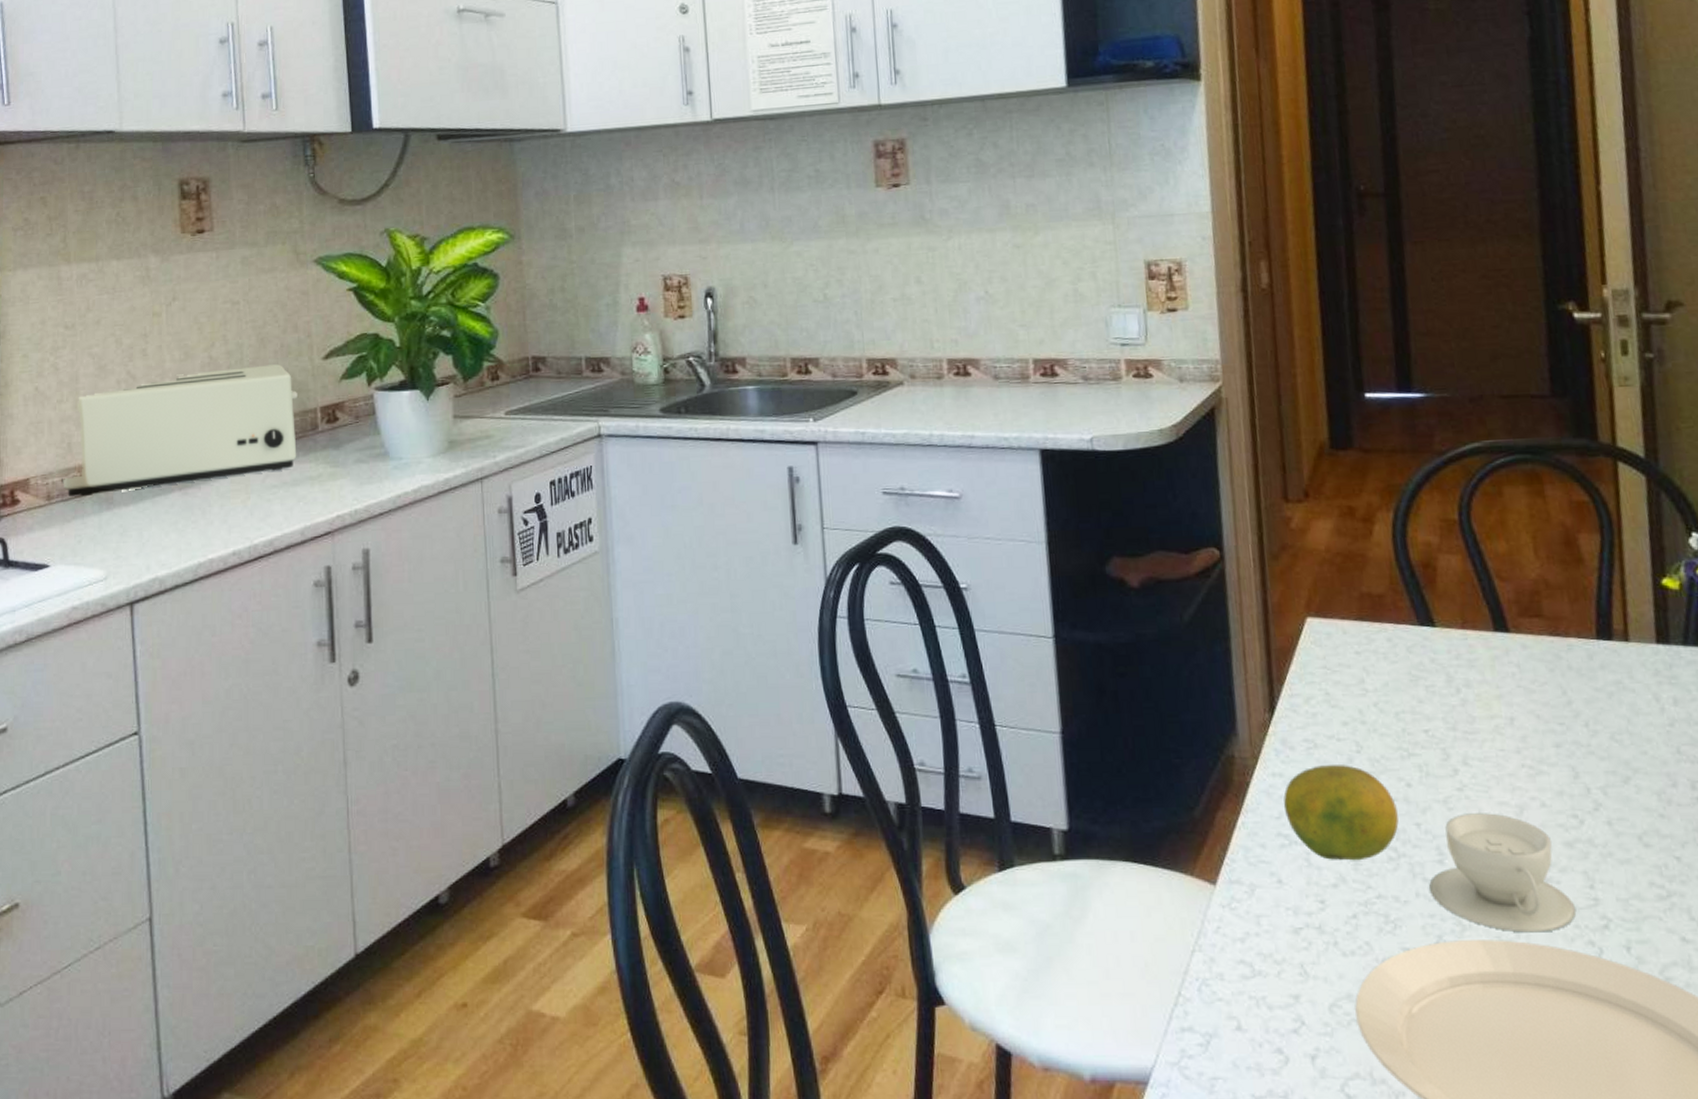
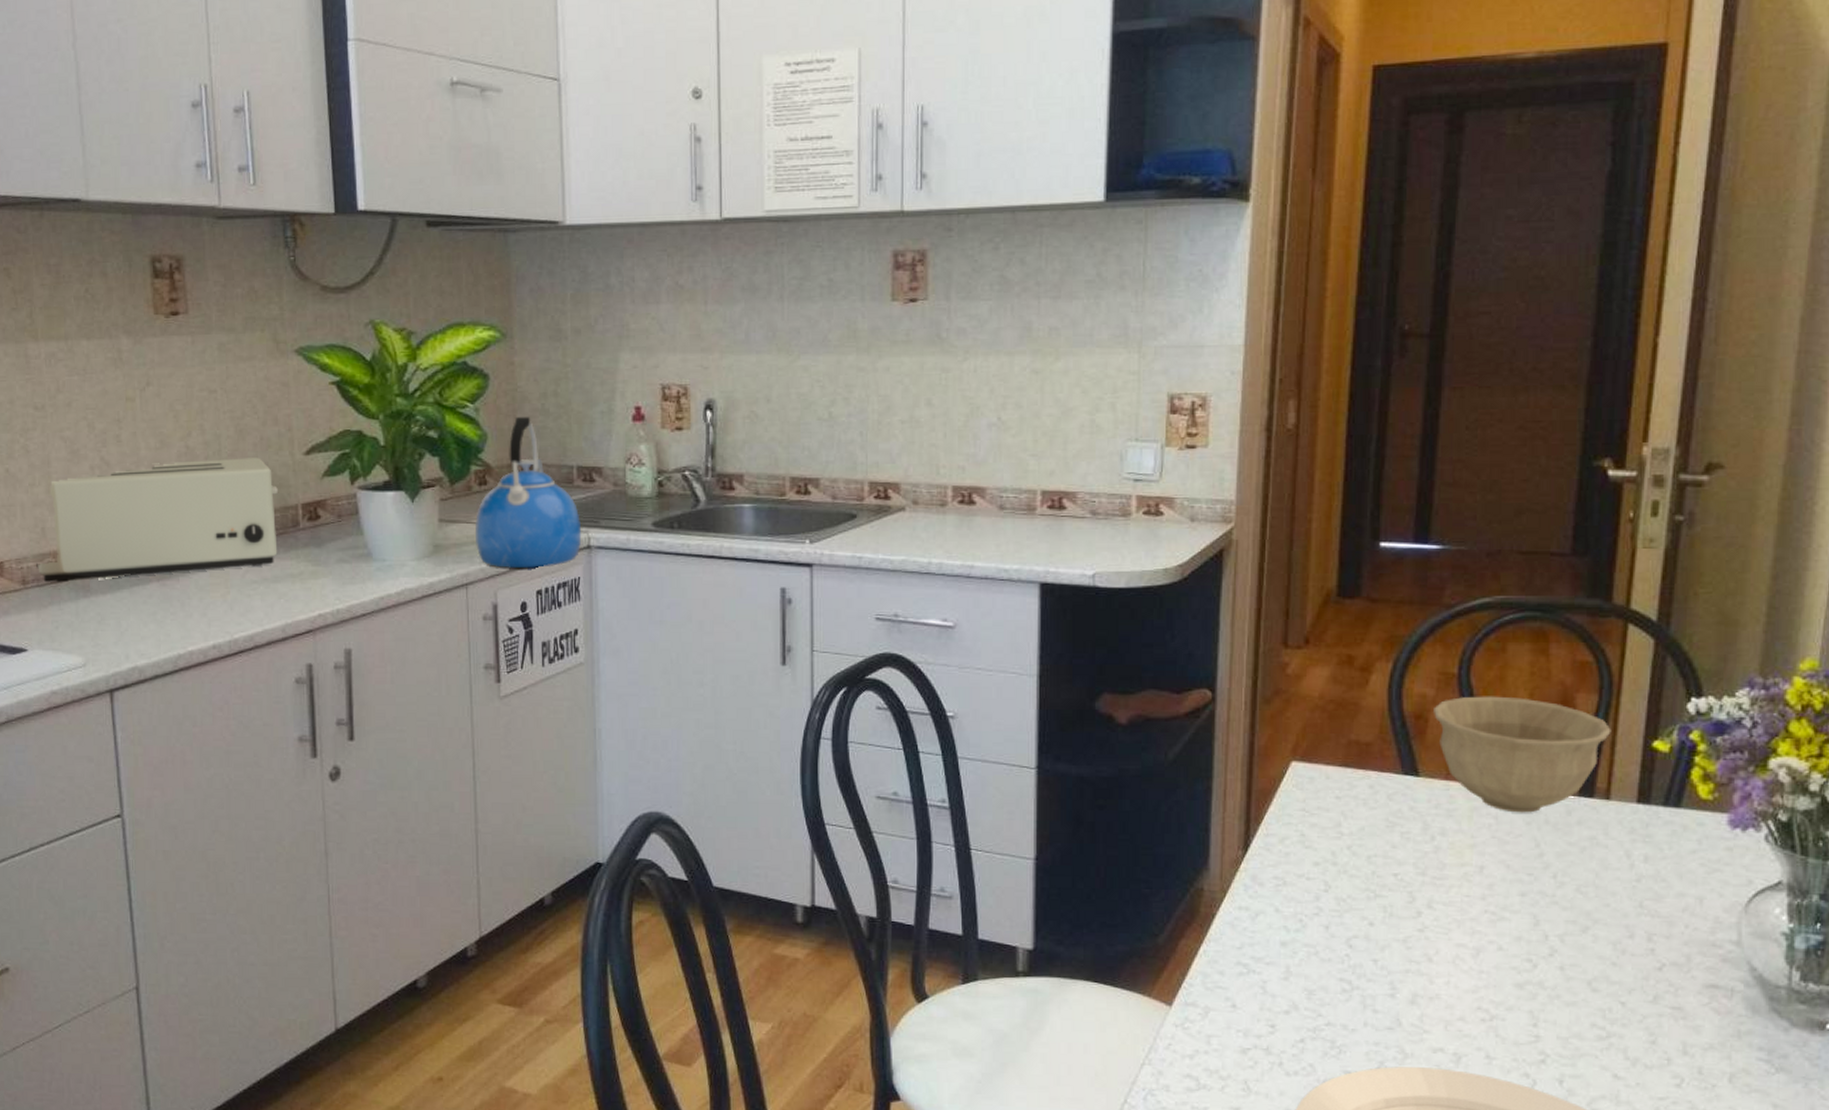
kettle: none [488,313,593,460] -> present [474,417,582,568]
fruit: present [1283,765,1399,861] -> none [1246,902,1357,991]
teacup: present [1429,813,1577,933] -> none [1378,953,1517,1064]
bowl: none [1440,540,1619,660] -> present [1434,696,1611,813]

